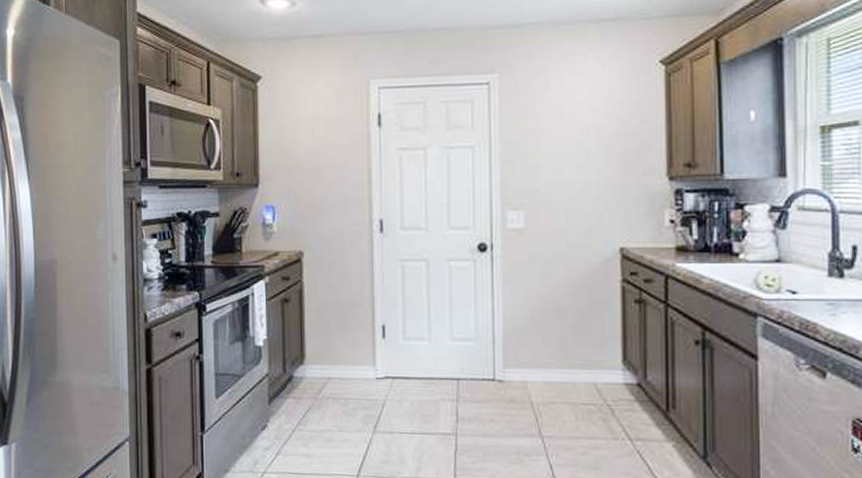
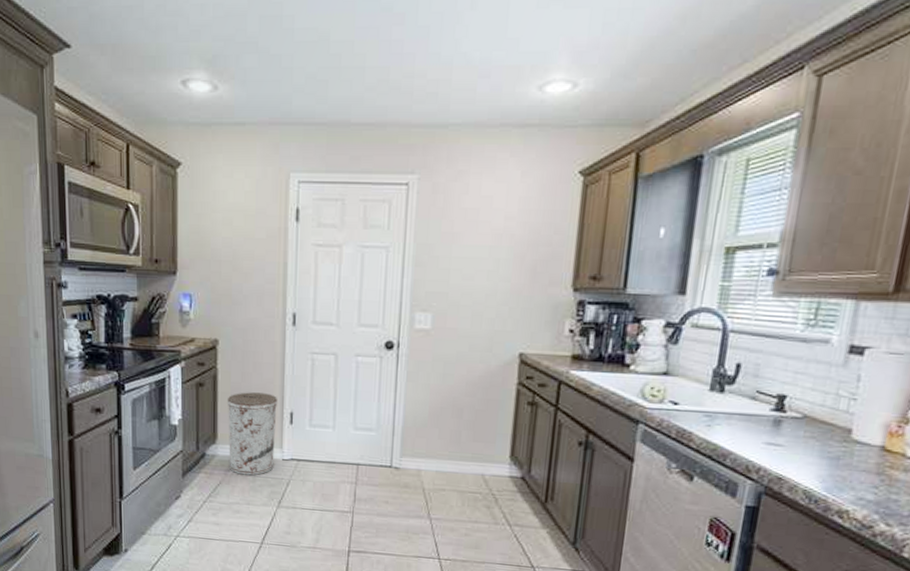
trash can: none [314,306,368,398] -> present [227,392,277,476]

